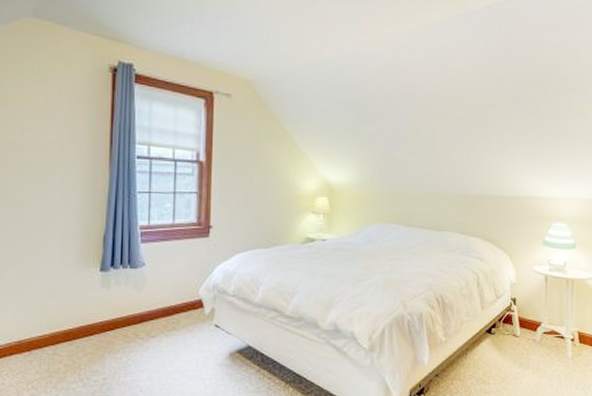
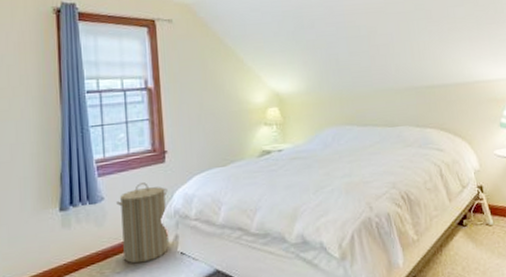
laundry hamper: none [157,254,209,330] -> present [116,183,169,264]

